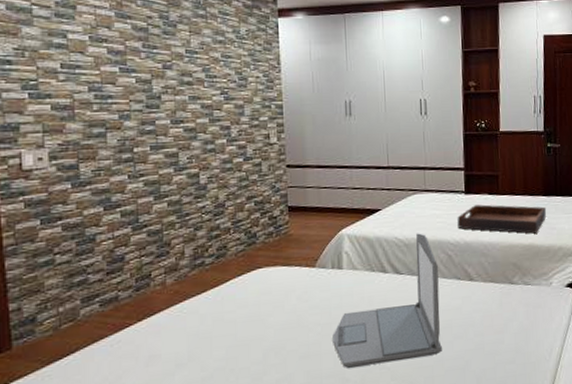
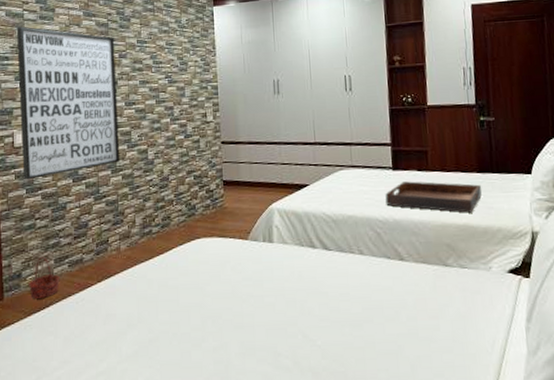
wall art: none [22,24,165,209] -> present [16,26,120,180]
basket: none [45,296,89,345] -> present [28,256,60,298]
laptop: present [332,233,442,368] -> none [265,209,373,342]

